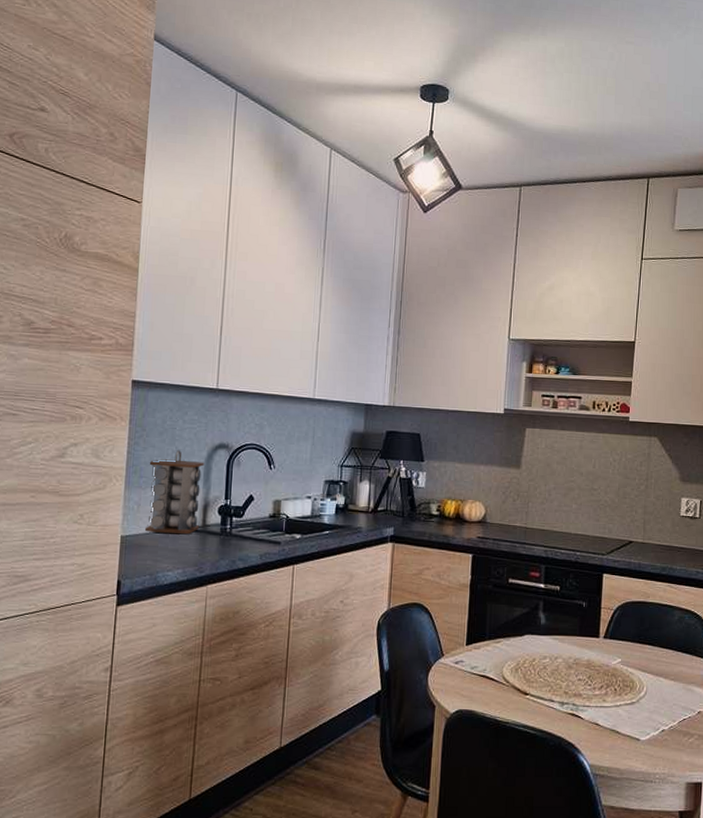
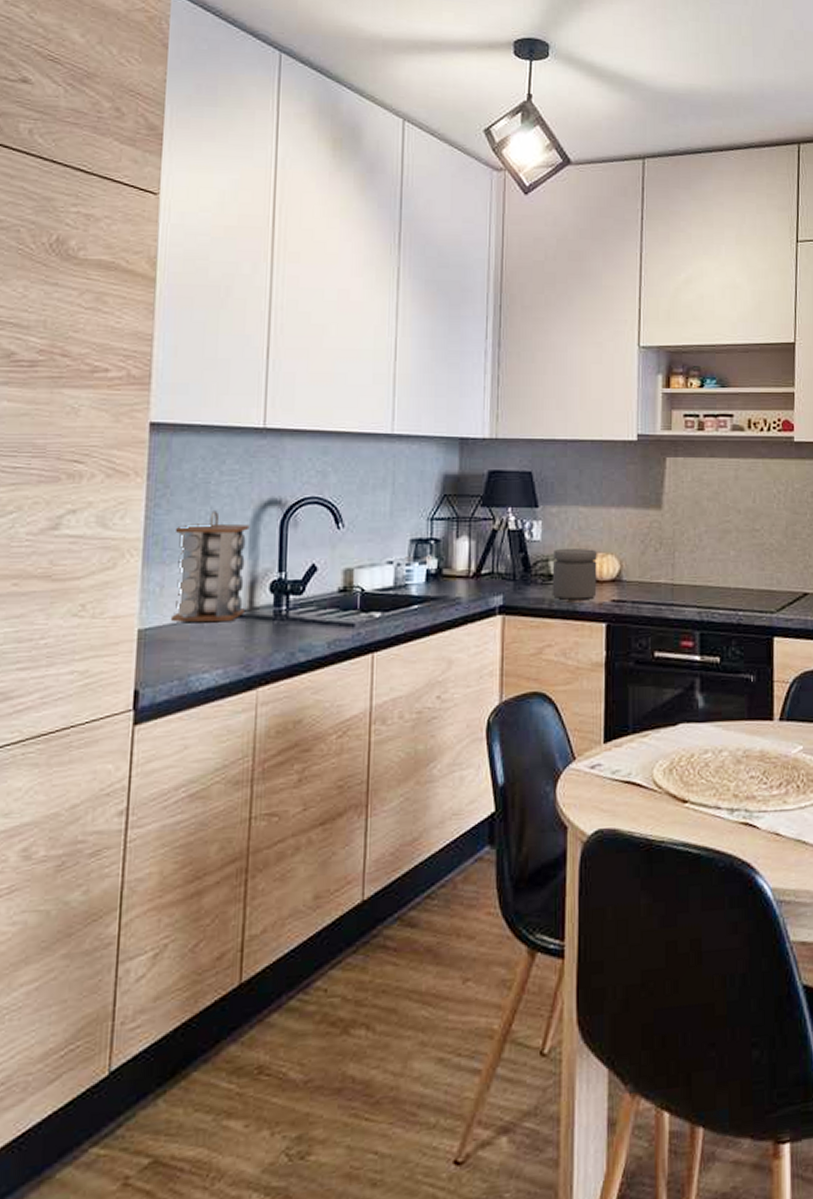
jar: none [431,494,468,535] -> present [552,548,597,600]

